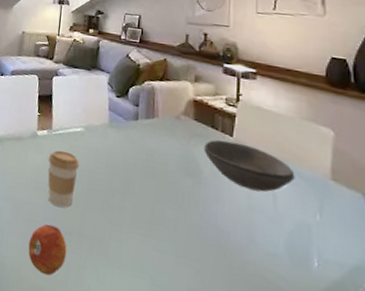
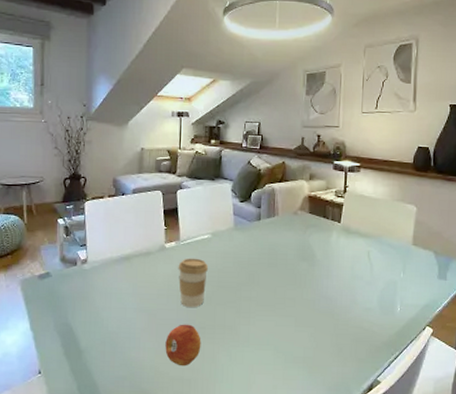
bowl: present [204,139,295,192] -> none [317,227,387,263]

